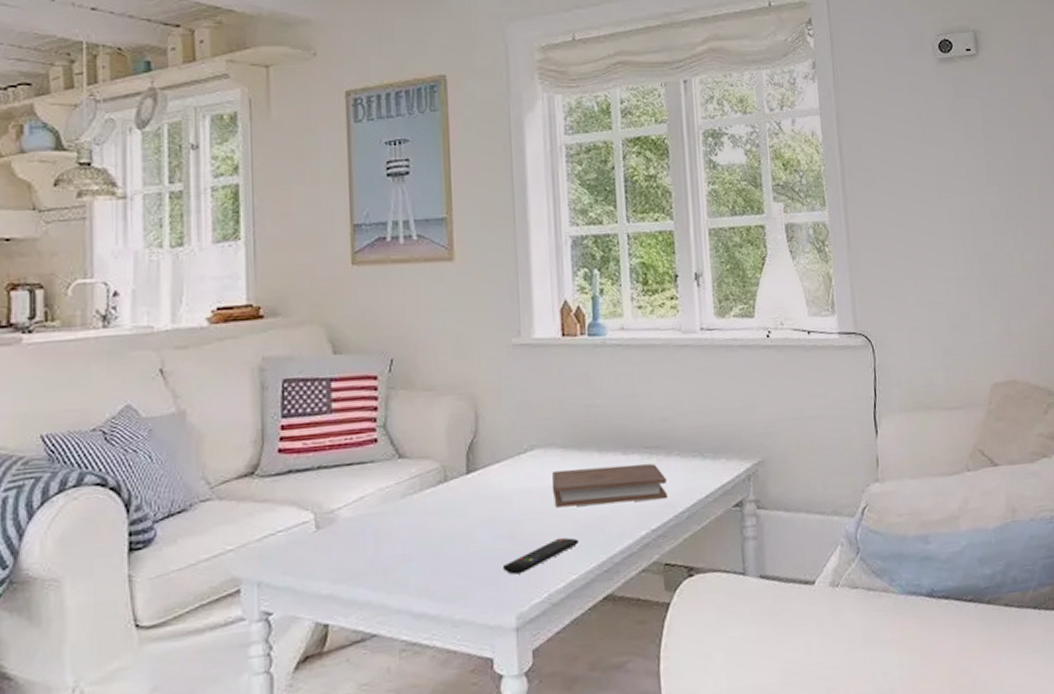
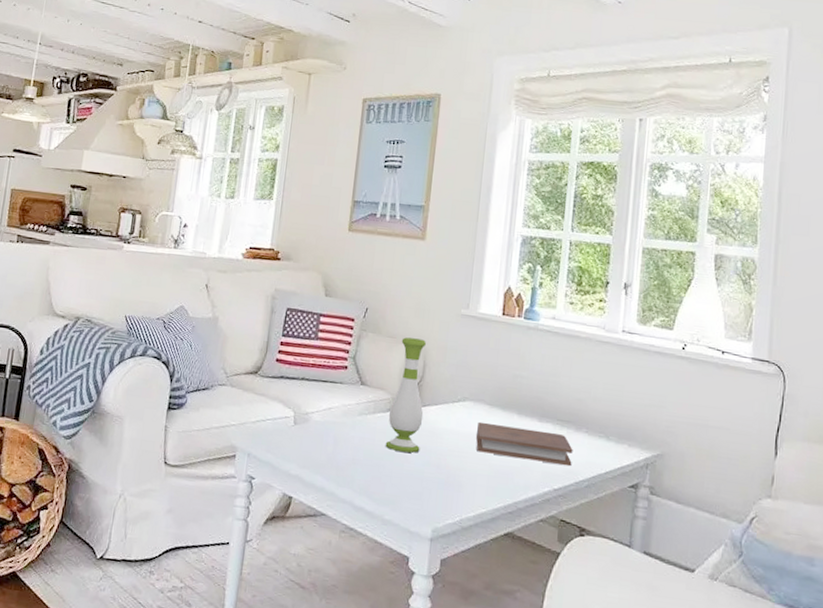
vase: none [440,385,487,532] -> present [385,337,427,453]
remote control: present [503,537,579,575] -> none [428,476,491,497]

